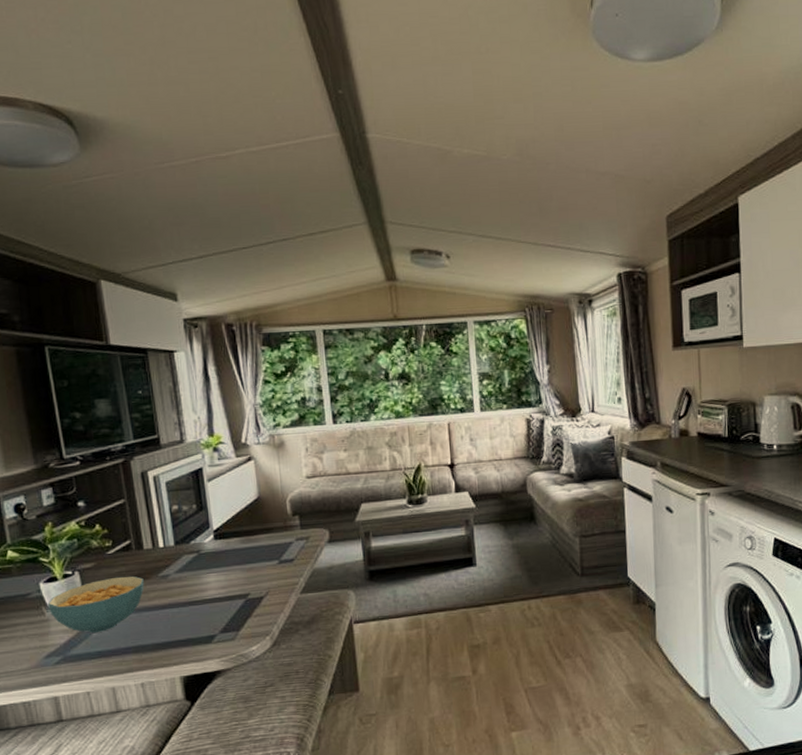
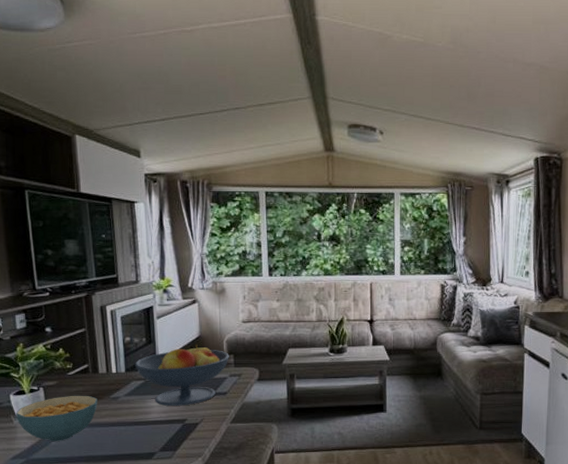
fruit bowl: none [184,507,294,580] -> present [134,344,229,406]

